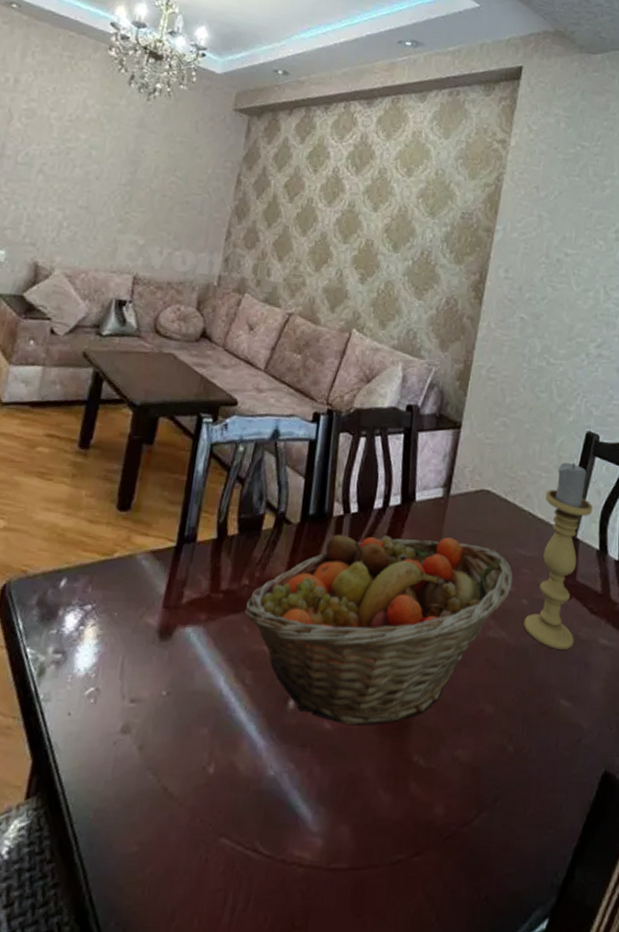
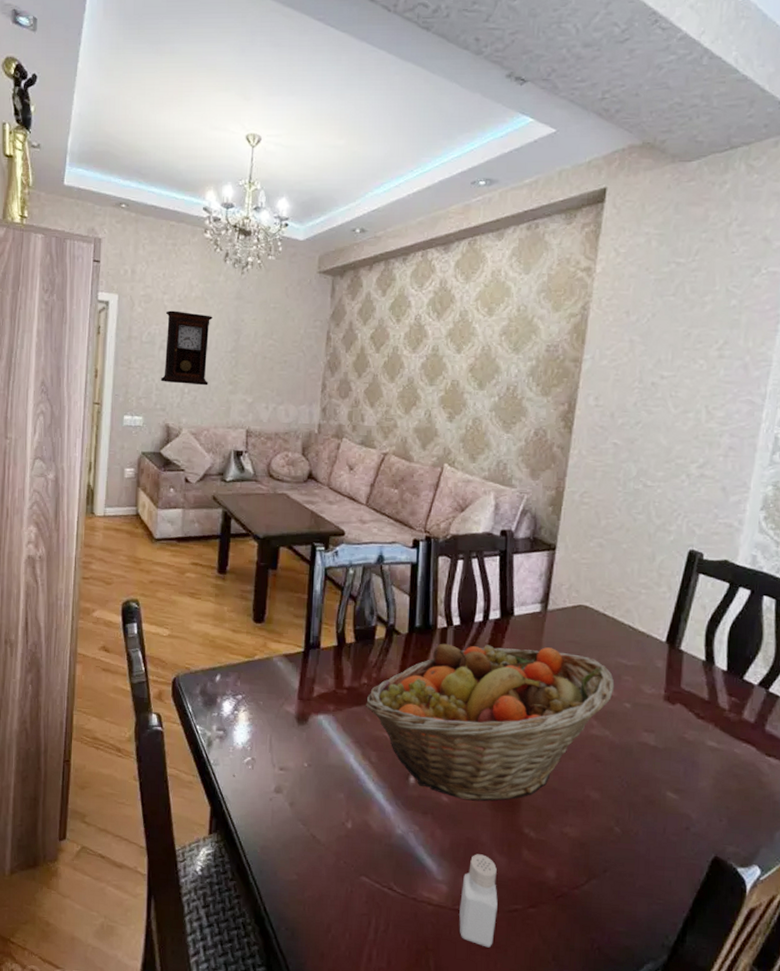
pendulum clock: none [34,130,108,221] -> present [160,310,213,386]
pepper shaker: none [333,793,381,915] -> present [459,854,498,948]
candle holder: present [523,462,593,650] -> none [627,579,697,749]

